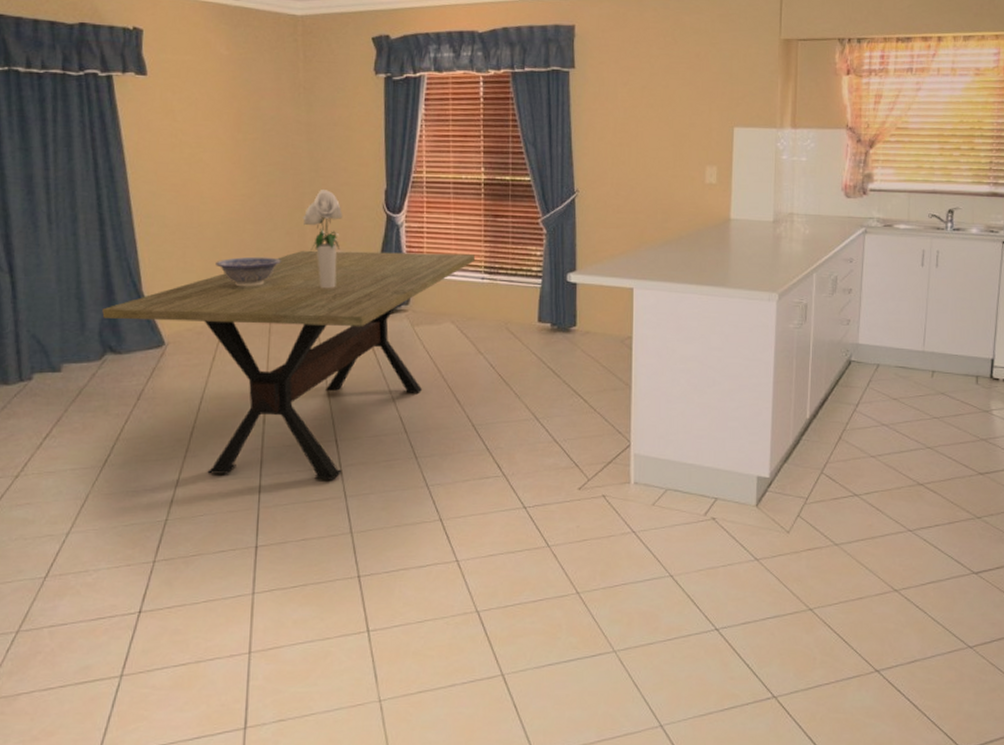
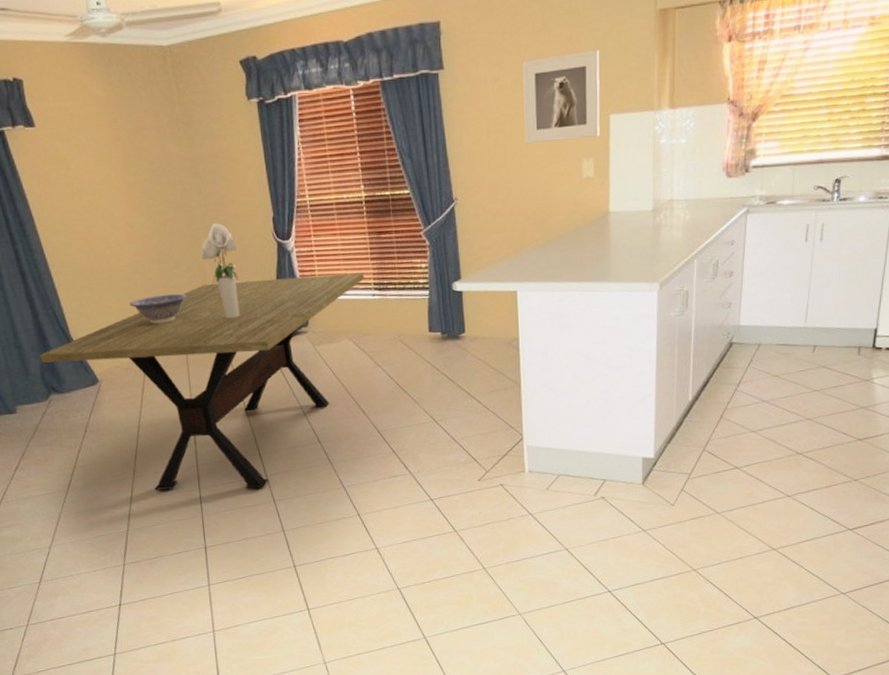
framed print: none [651,67,726,147] -> present [522,49,600,144]

